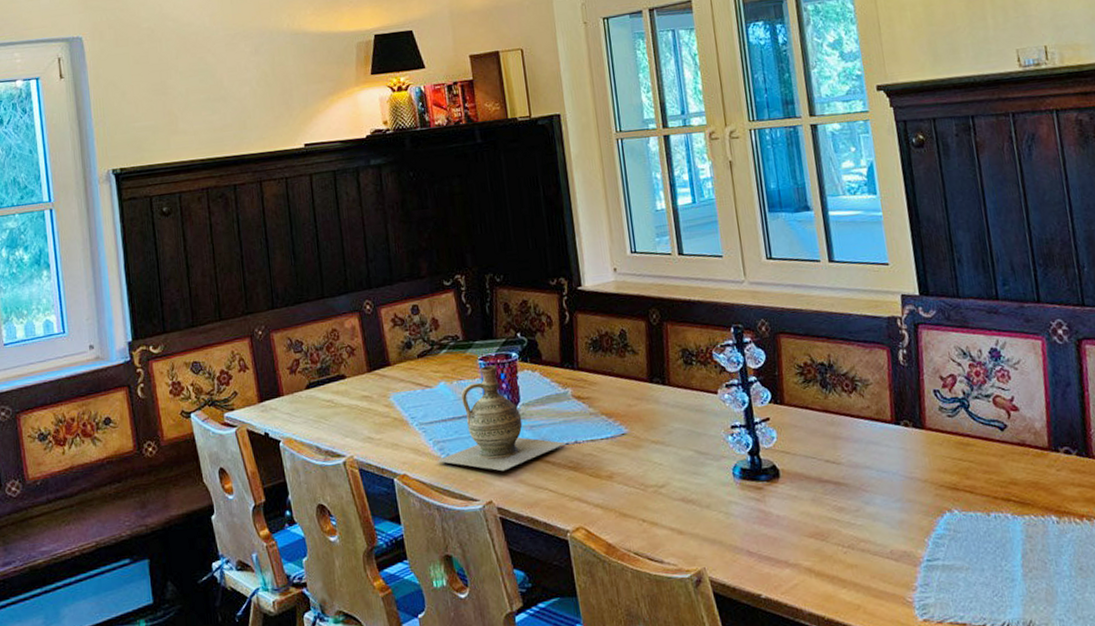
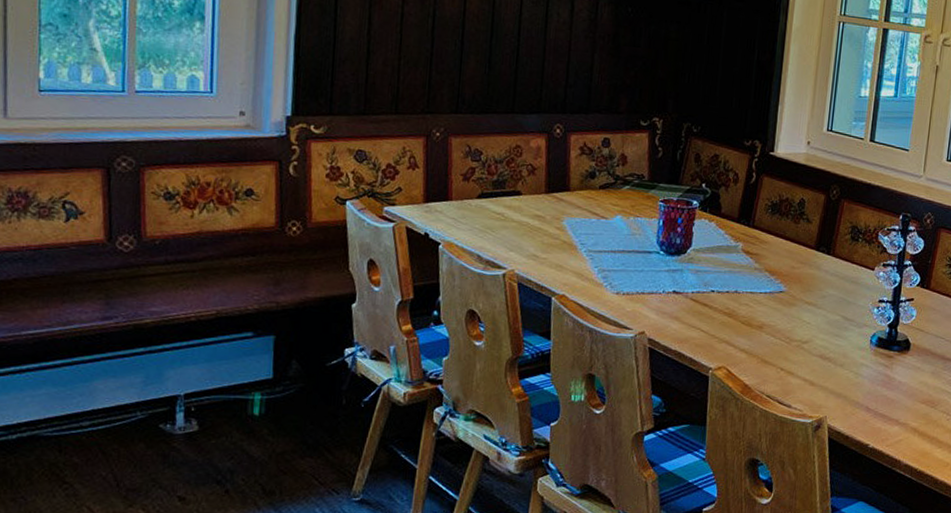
ceramic jug: present [437,365,566,472] -> none [598,208,726,307]

